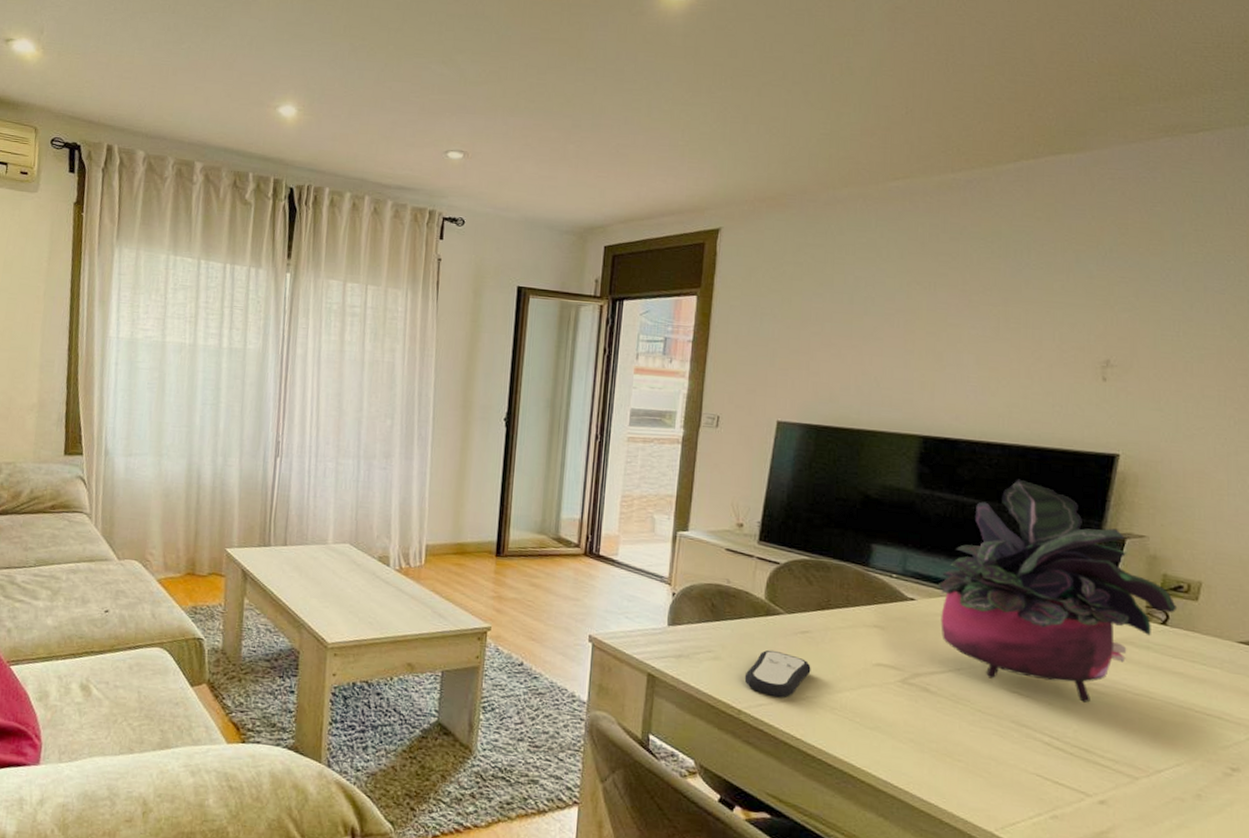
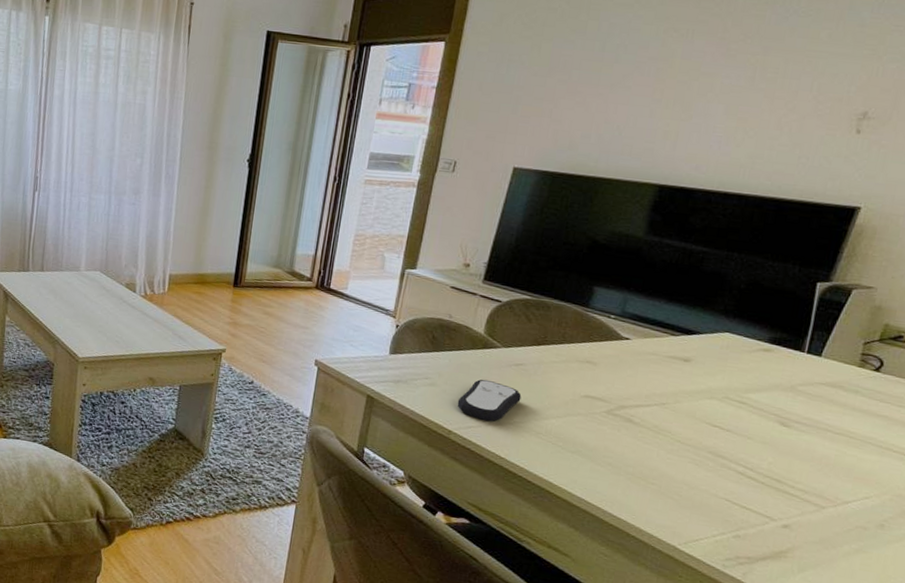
potted plant: present [937,479,1178,703] -> none [651,229,894,439]

